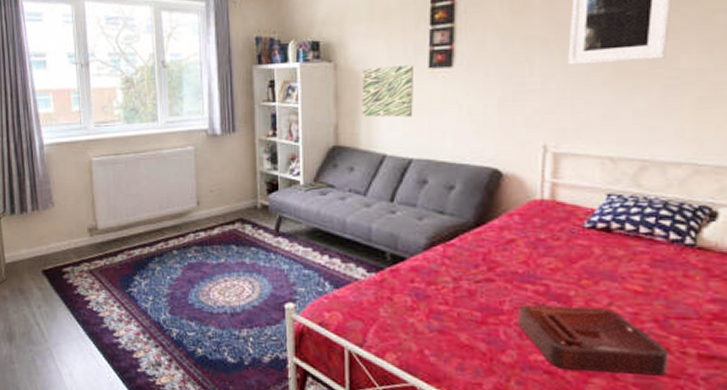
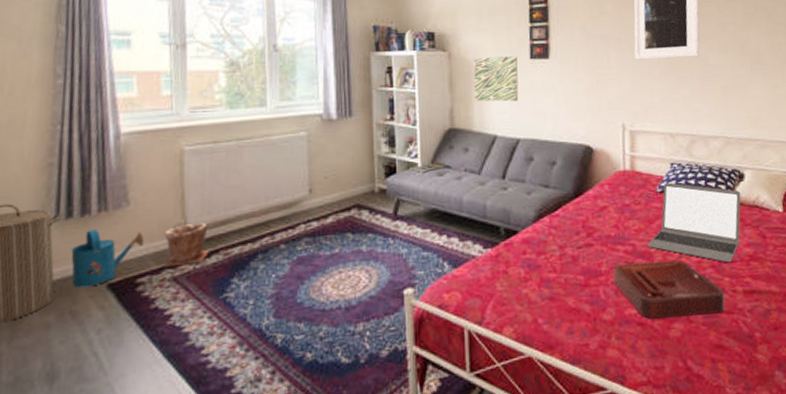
watering can: none [16,225,66,271] -> present [71,229,144,288]
plant pot: none [81,225,115,261] -> present [164,222,209,267]
laptop: none [565,217,709,319] -> present [647,182,741,263]

